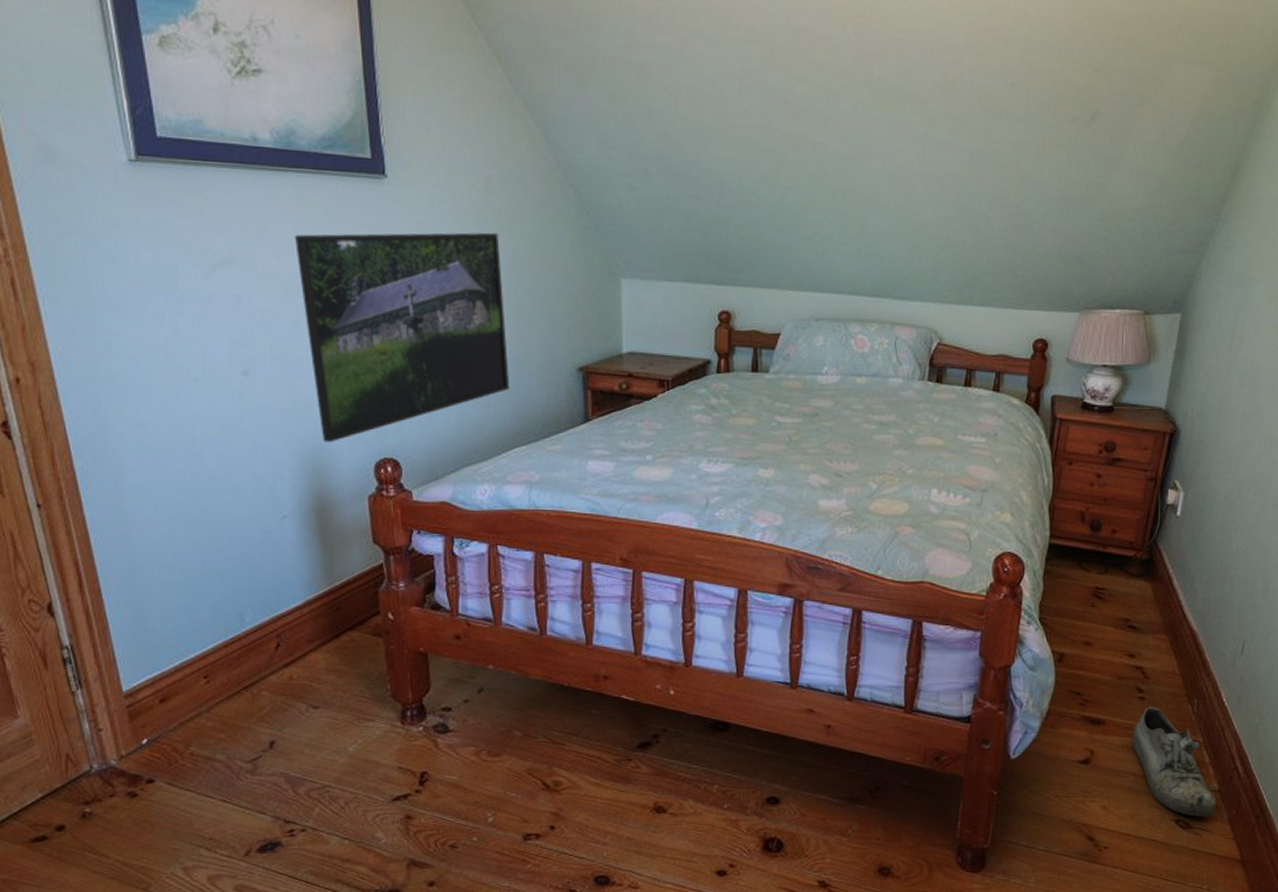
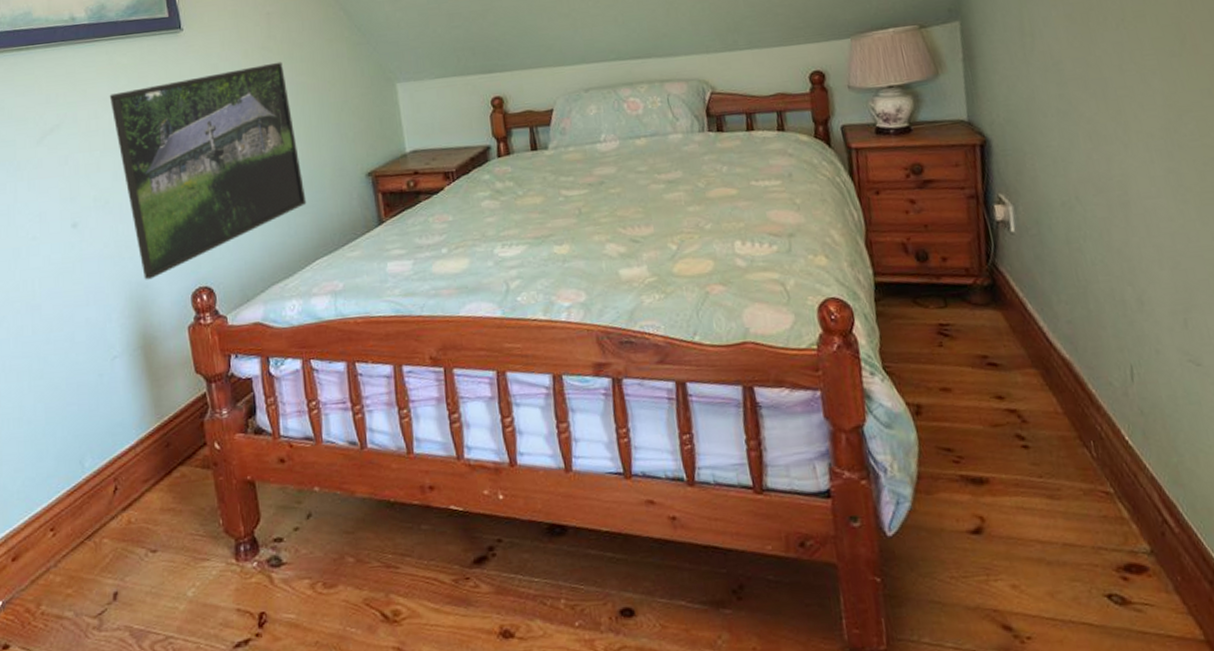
shoe: present [1132,706,1217,818] -> none [1024,455,1155,589]

